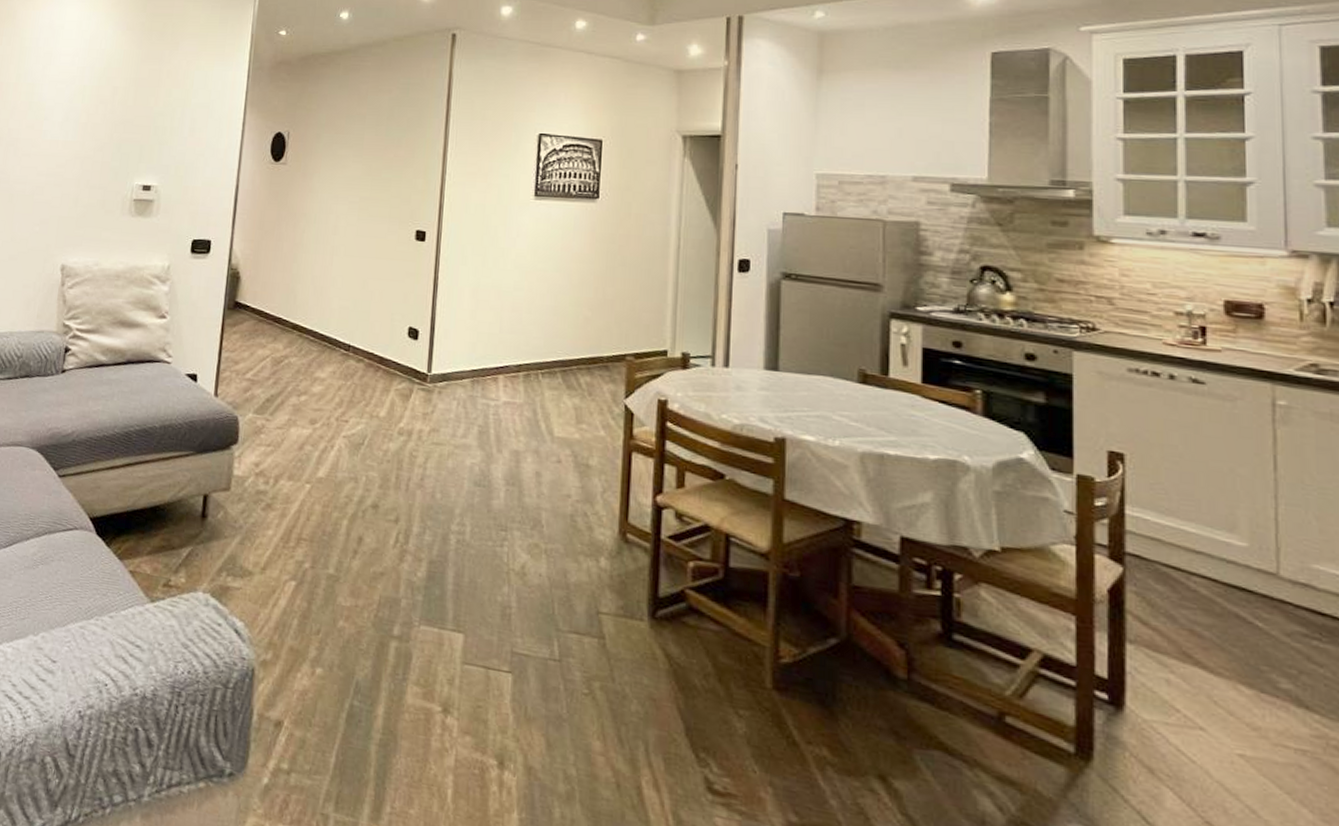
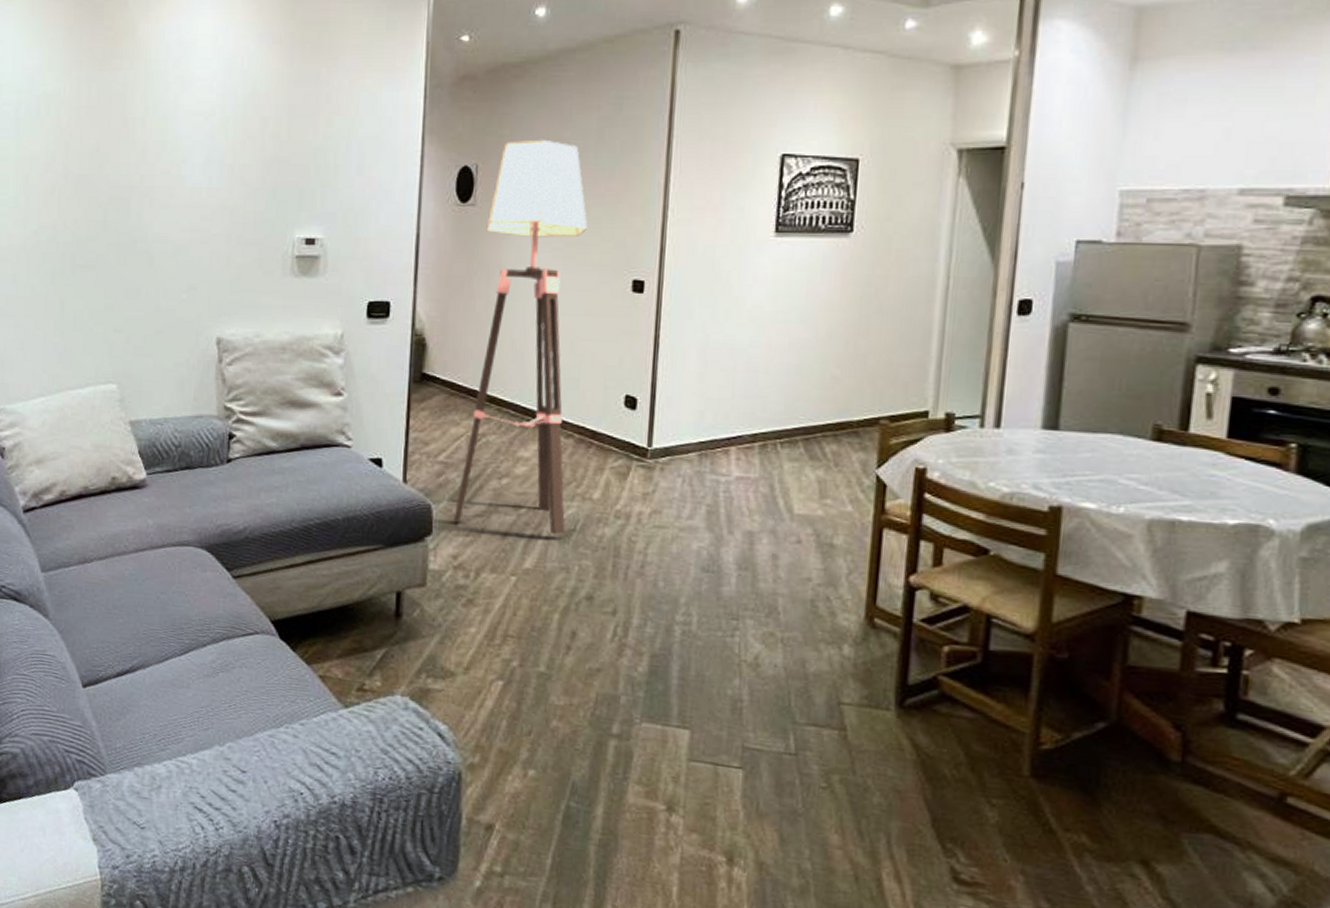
floor lamp: none [257,114,379,448] -> present [453,140,587,535]

